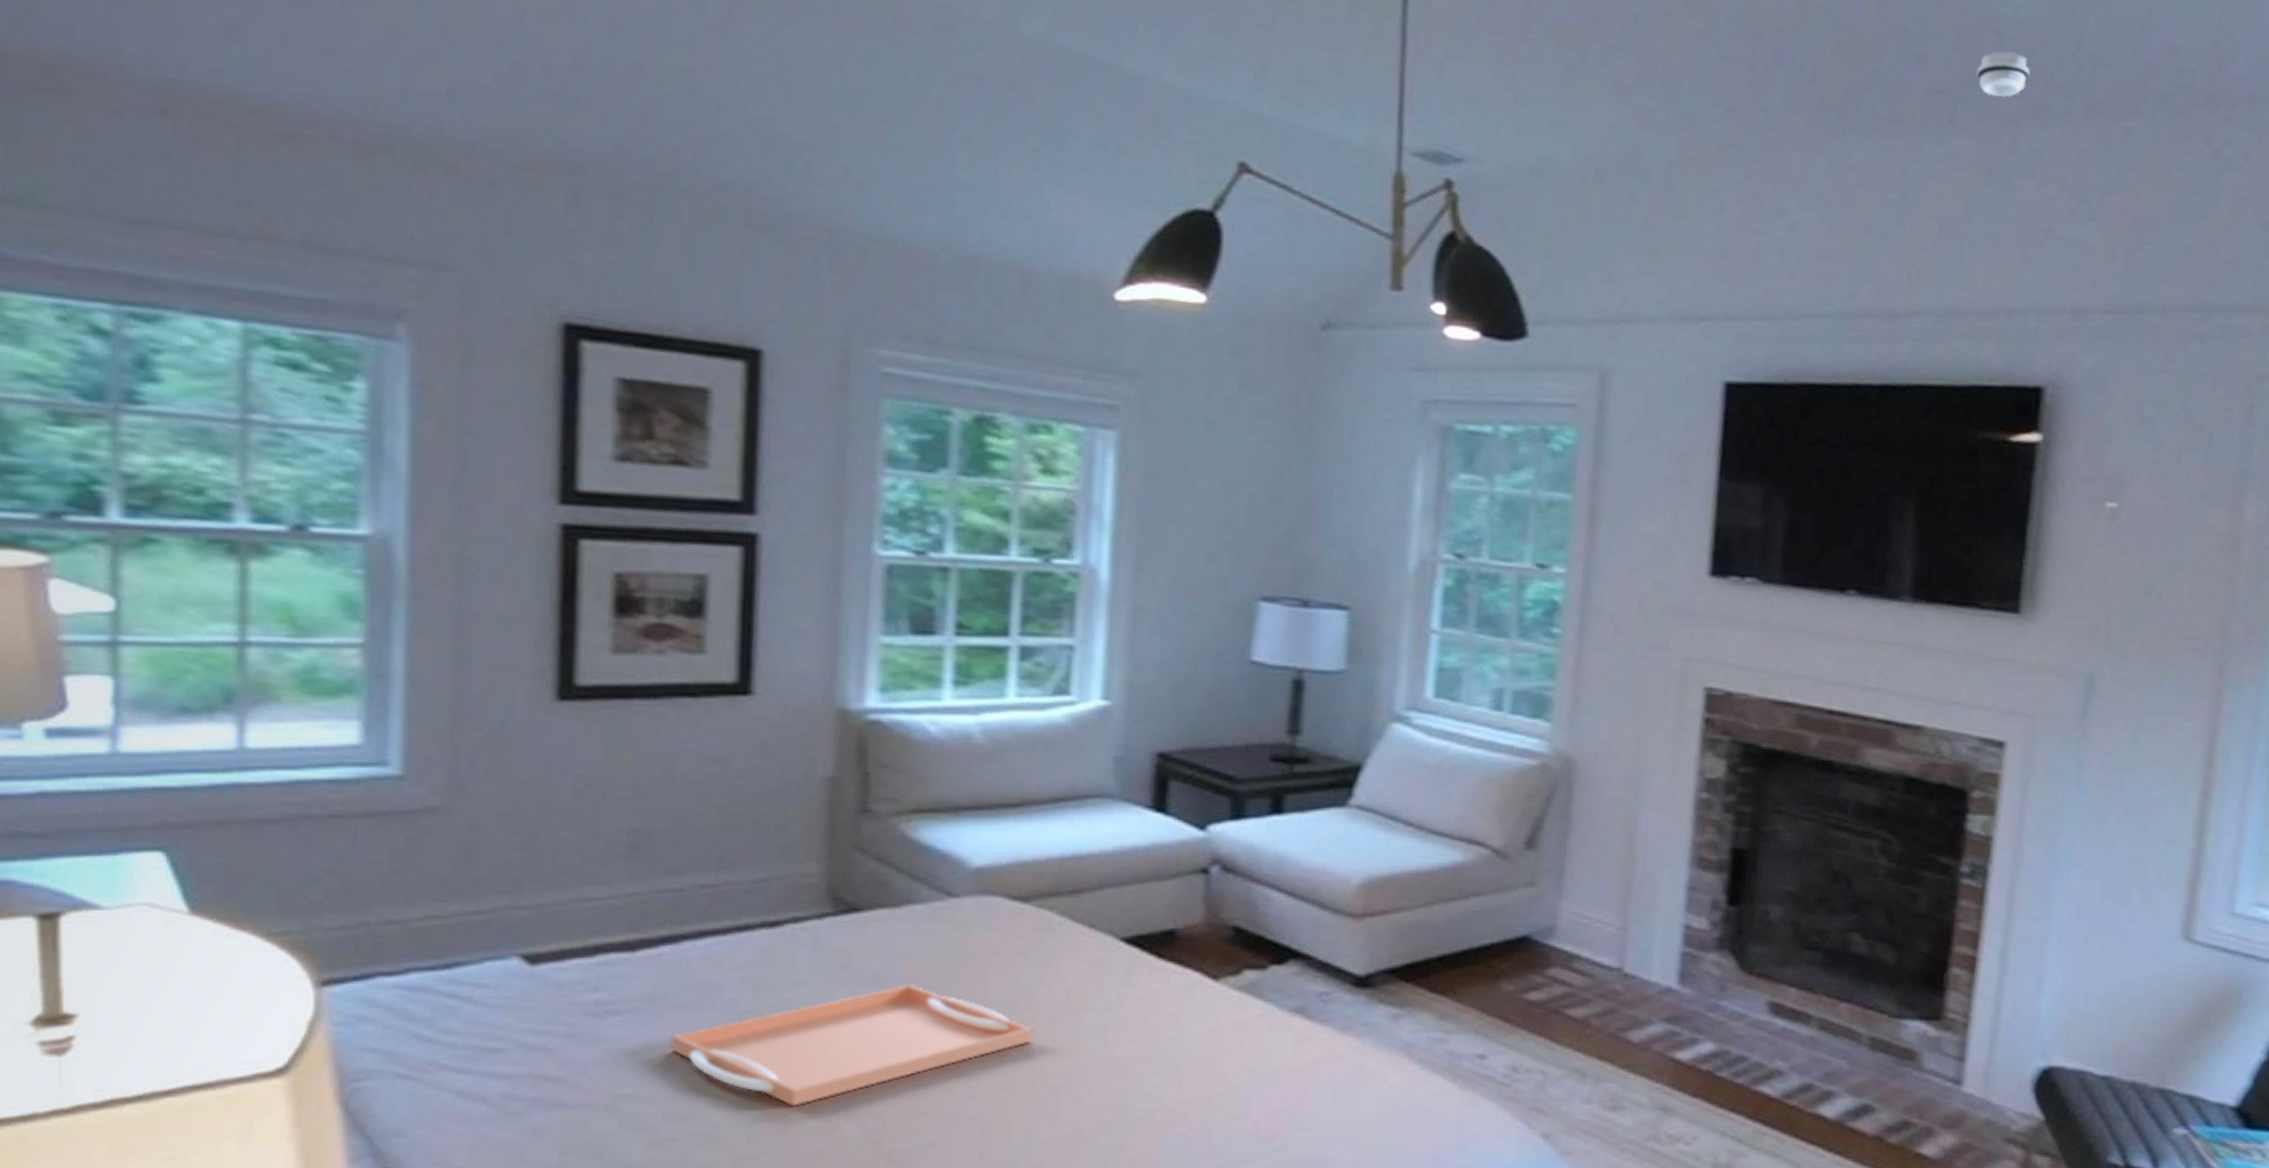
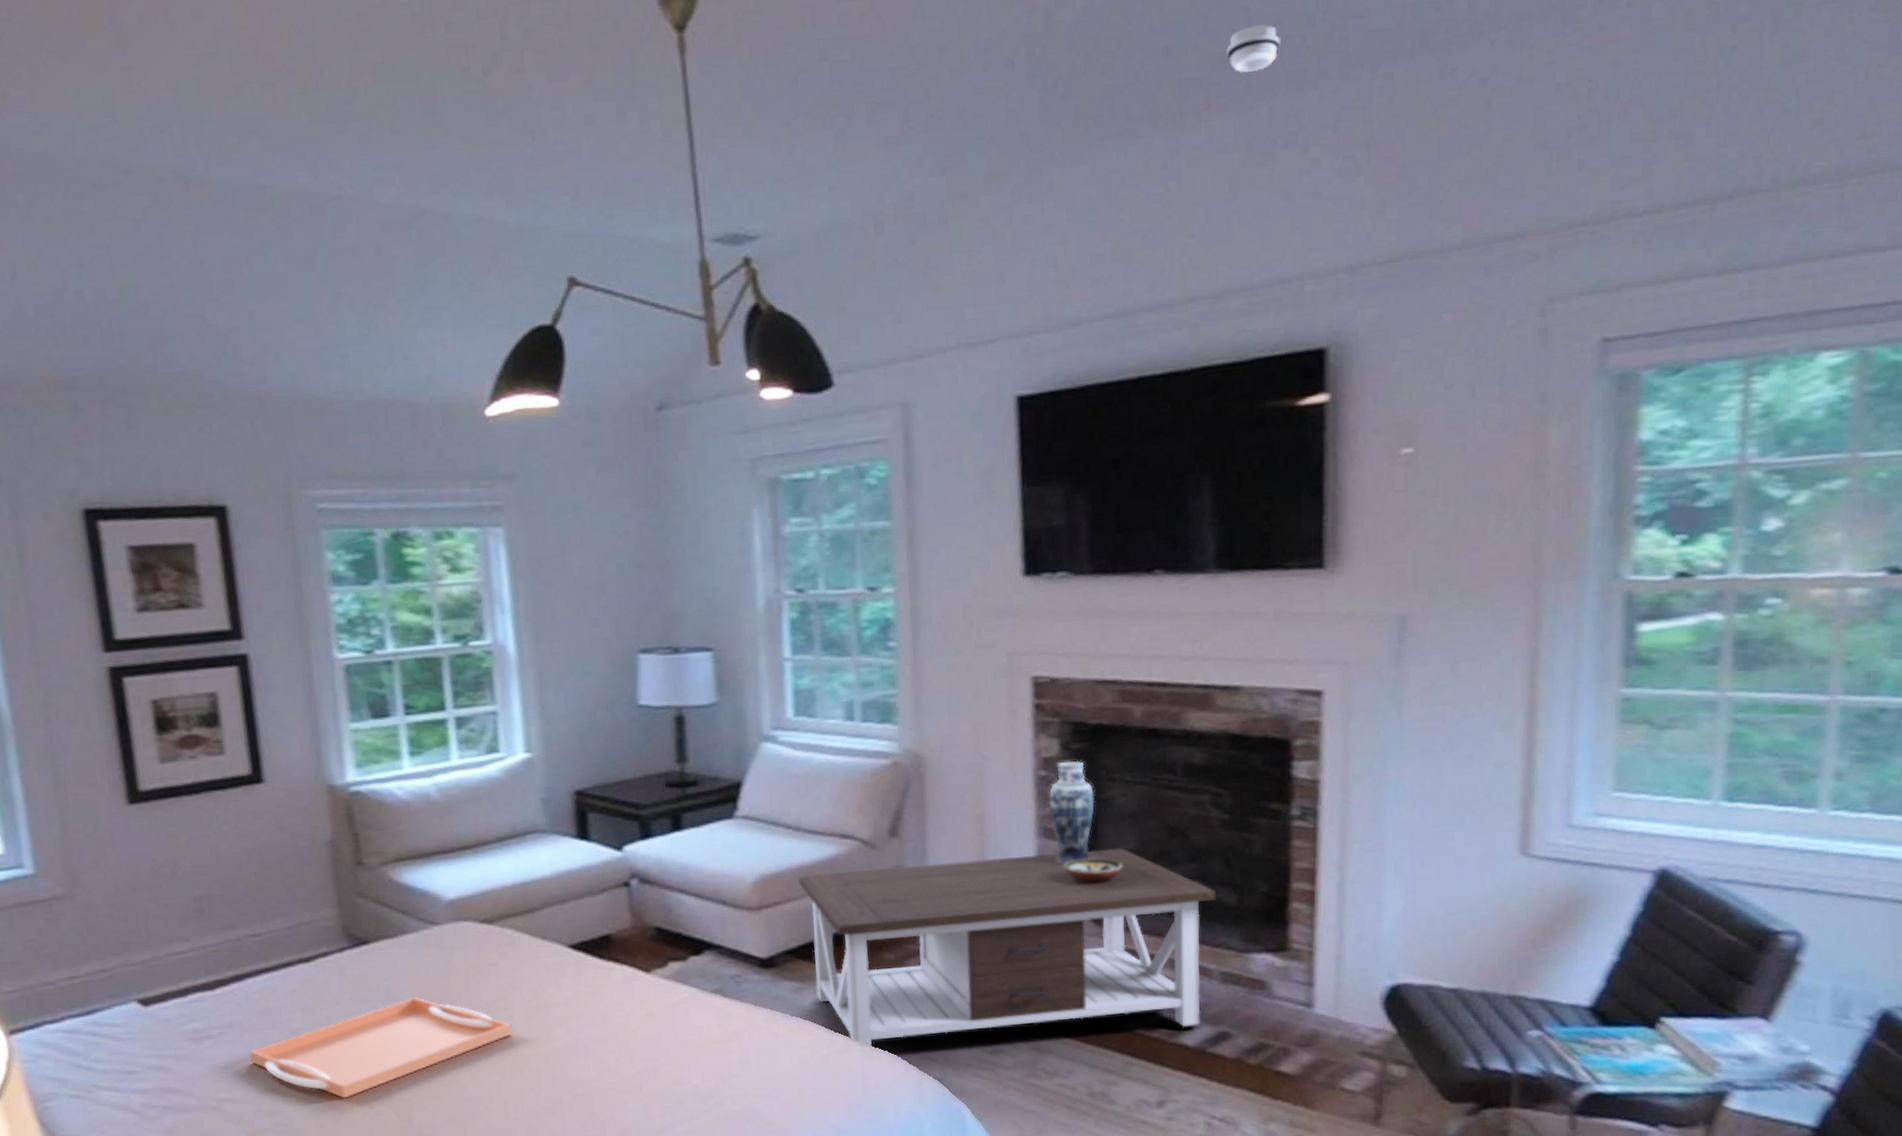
coffee table: none [1412,881,1874,1096] -> present [797,848,1216,1047]
vase: none [1706,785,1758,901] -> present [1048,760,1095,865]
decorative bowl: none [1715,895,1778,924] -> present [1063,858,1122,883]

